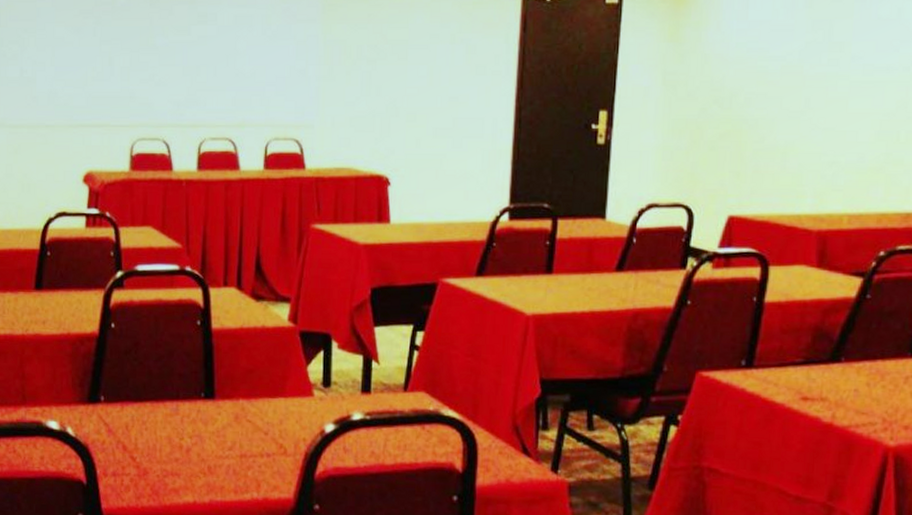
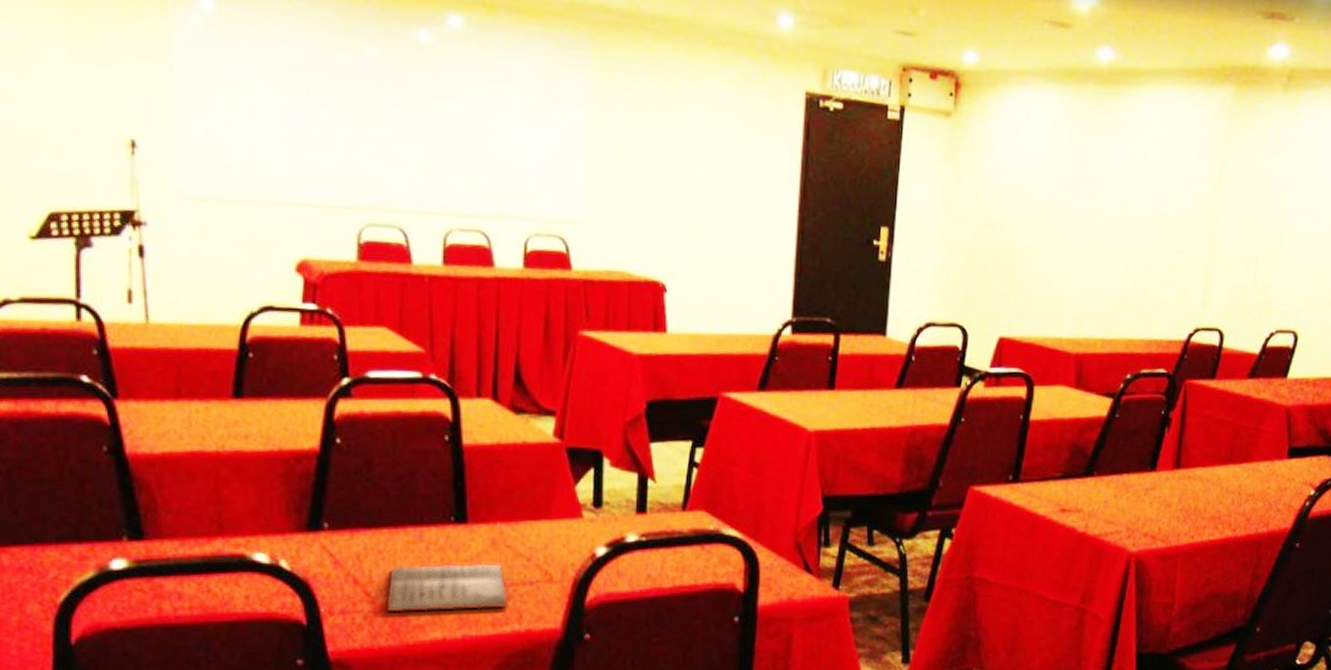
diary: none [148,435,248,478] -> present [386,563,508,613]

